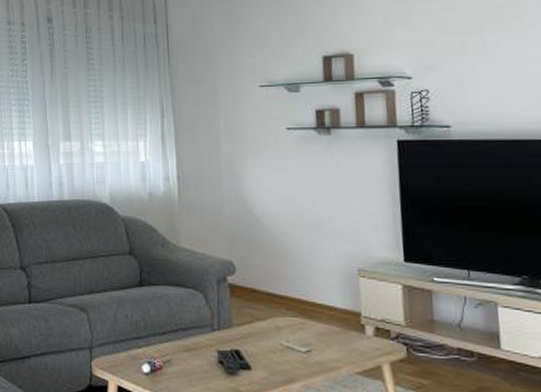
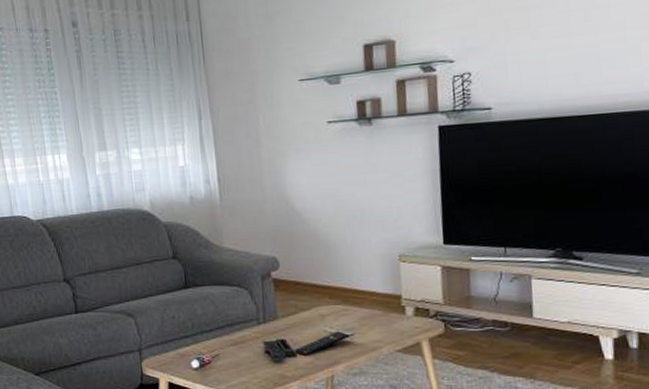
remote control: none [249,345,307,371] -> present [294,331,350,357]

